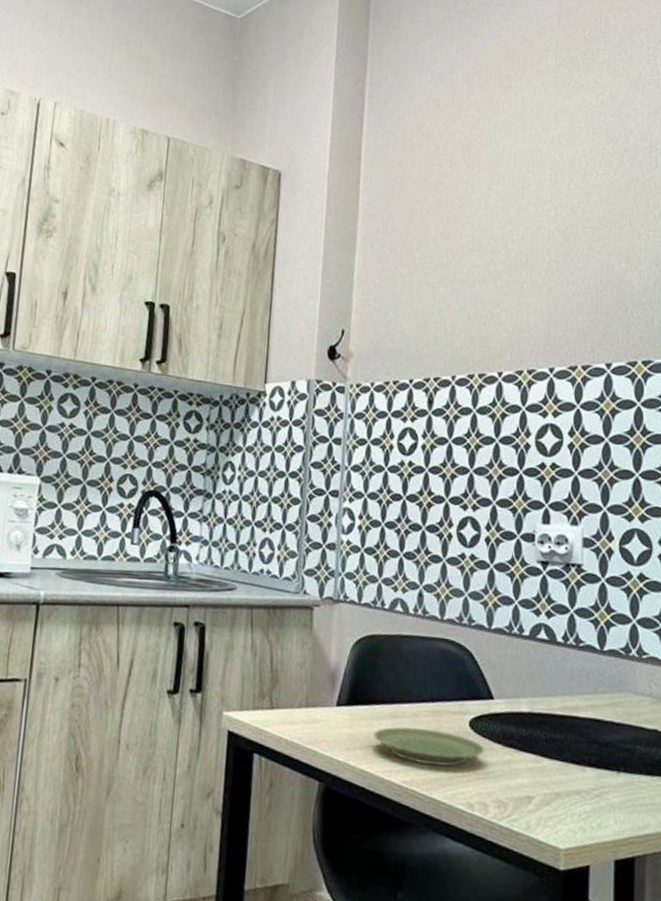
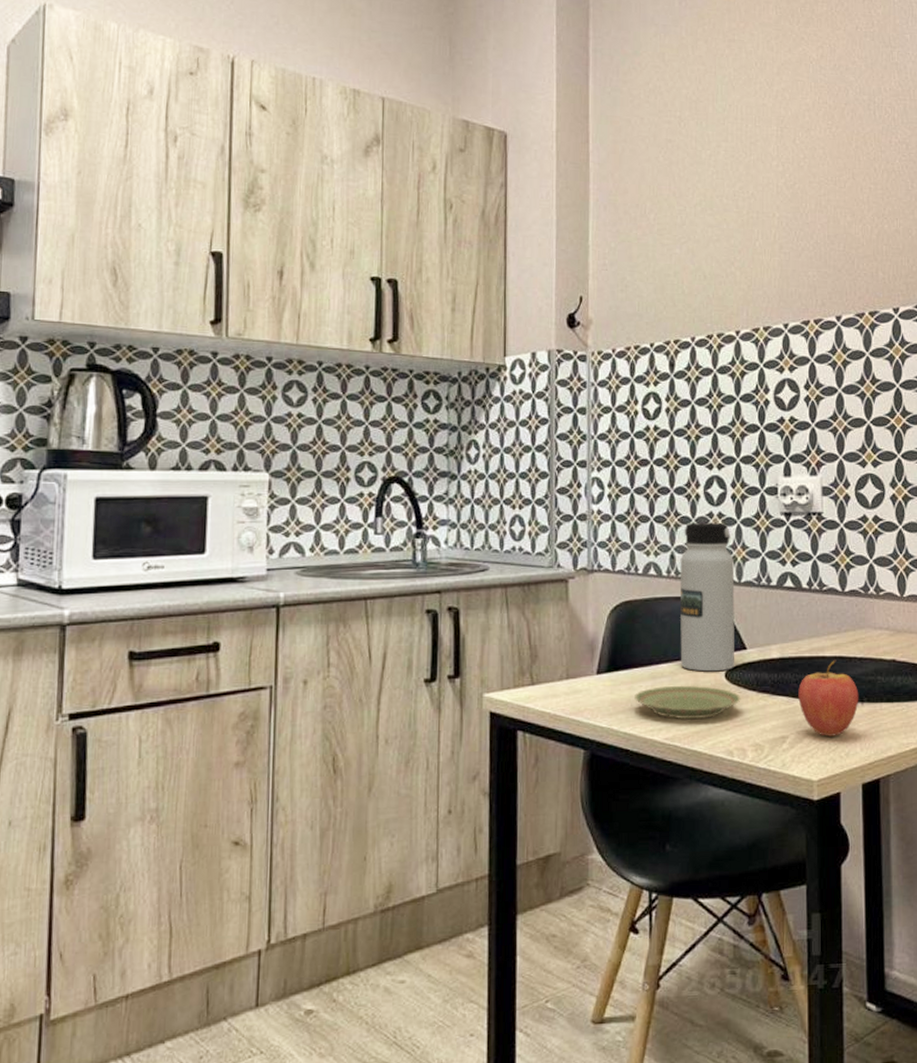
water bottle: none [423,562,485,719] -> present [680,522,735,672]
fruit: none [547,721,615,804] -> present [798,659,859,737]

